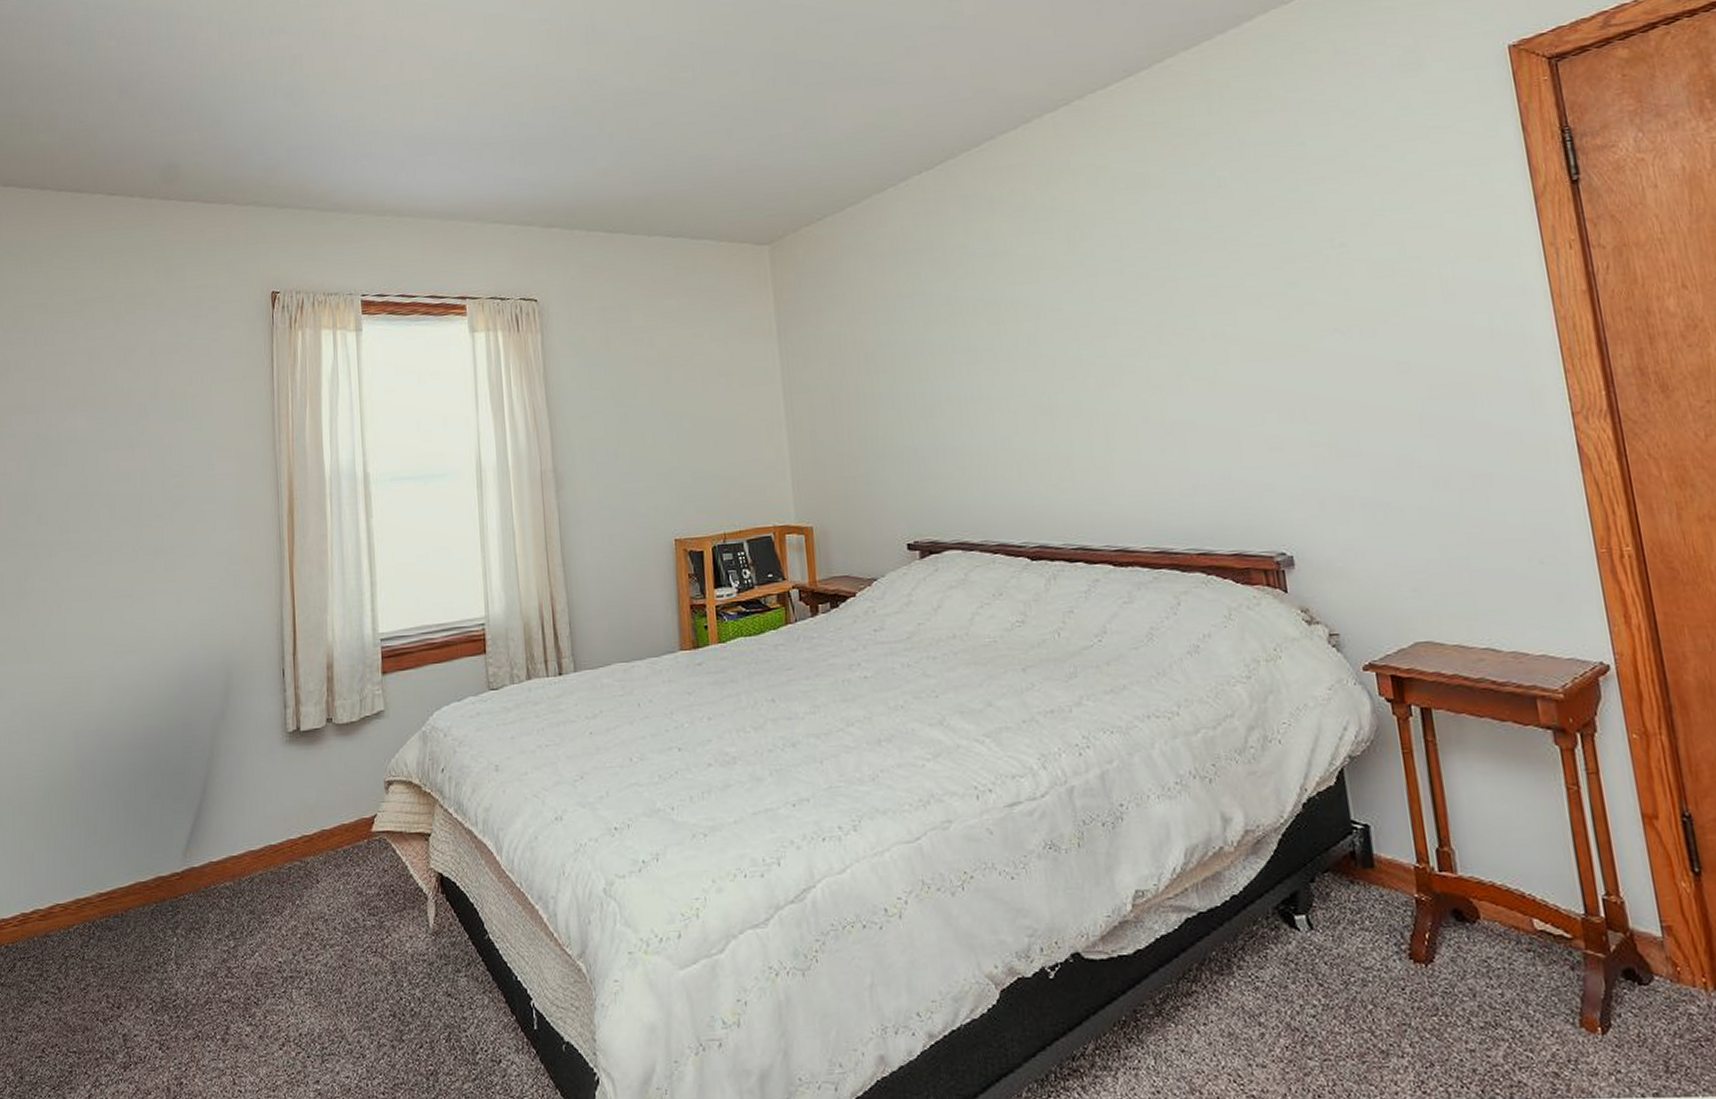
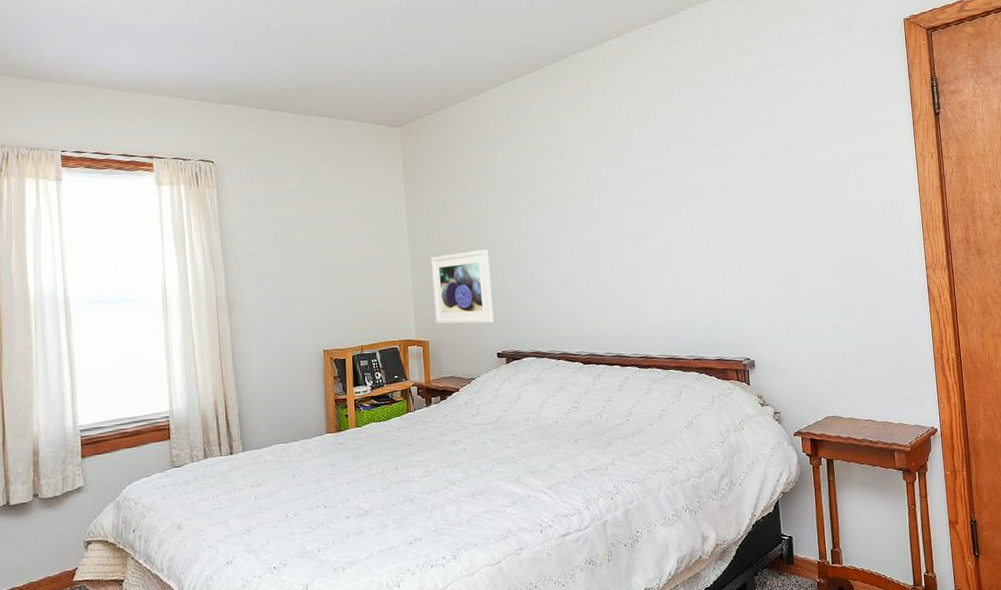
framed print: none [813,402,902,505] -> present [430,249,494,324]

